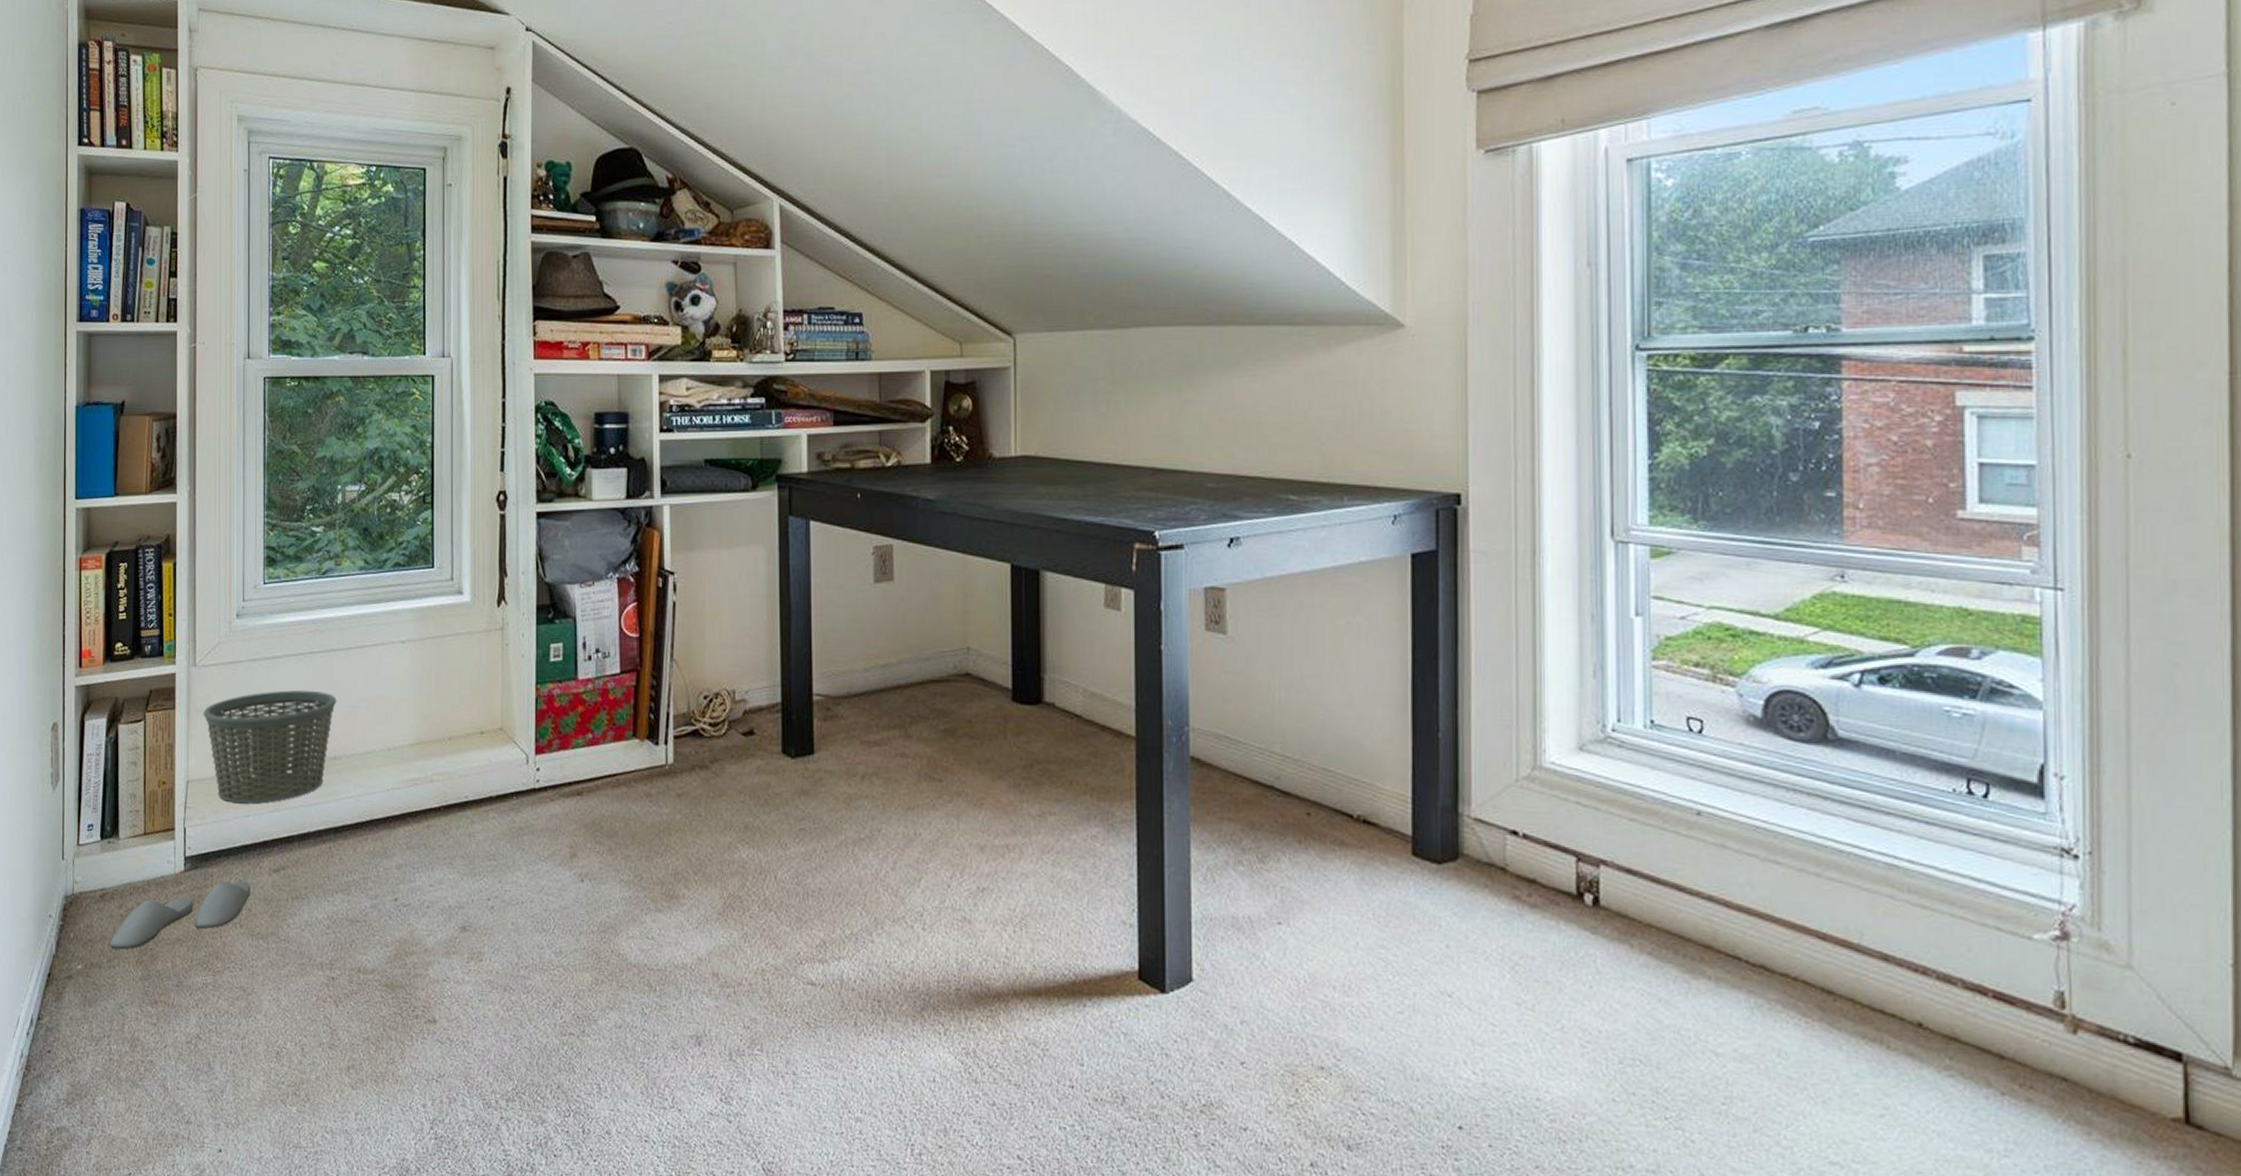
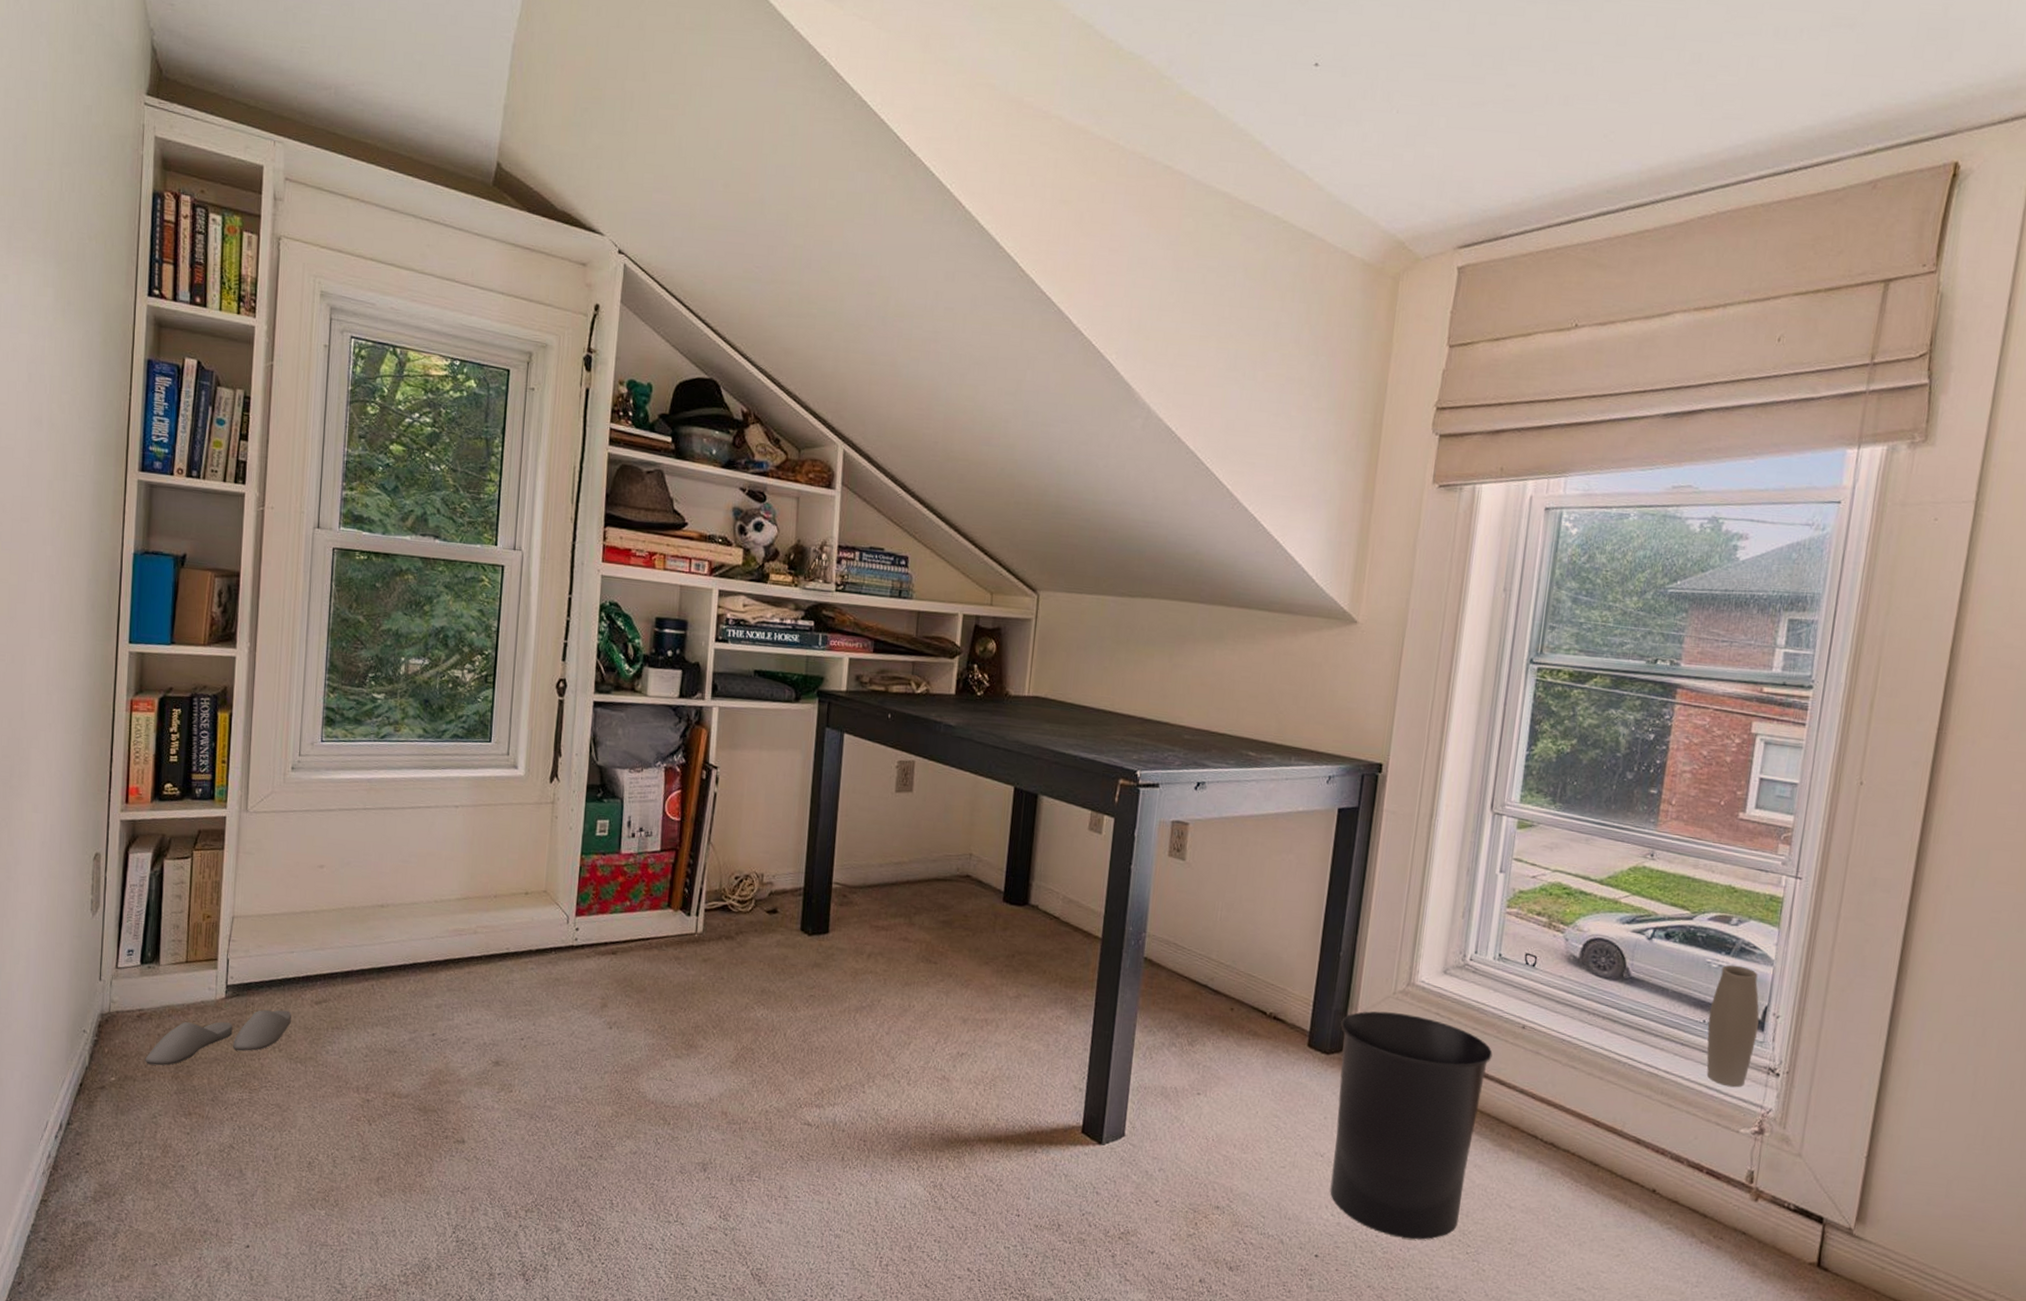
basket: present [203,690,337,803] -> none [252,841,388,941]
waste bin: none [1452,804,1661,1102] -> present [1330,1011,1493,1240]
vase: none [1959,712,2035,878] -> present [1706,964,1760,1088]

